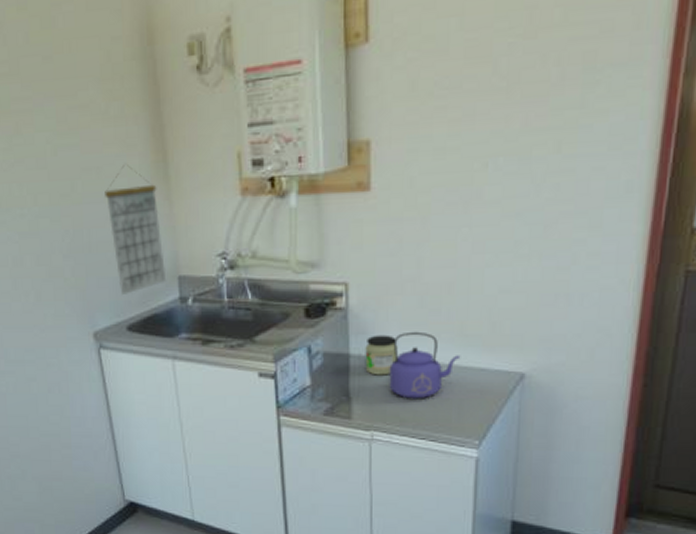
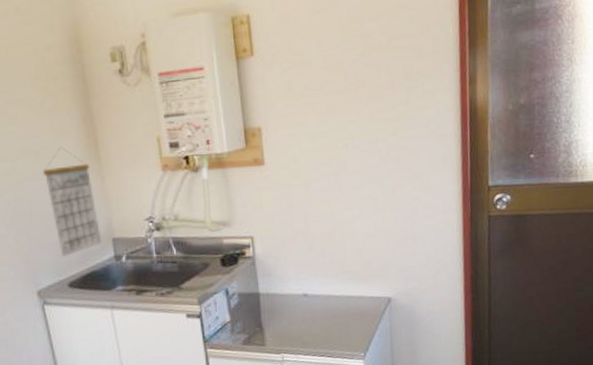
jar: present [365,335,398,376] -> none [271,275,297,309]
kettle: present [389,331,461,399] -> none [291,271,344,325]

